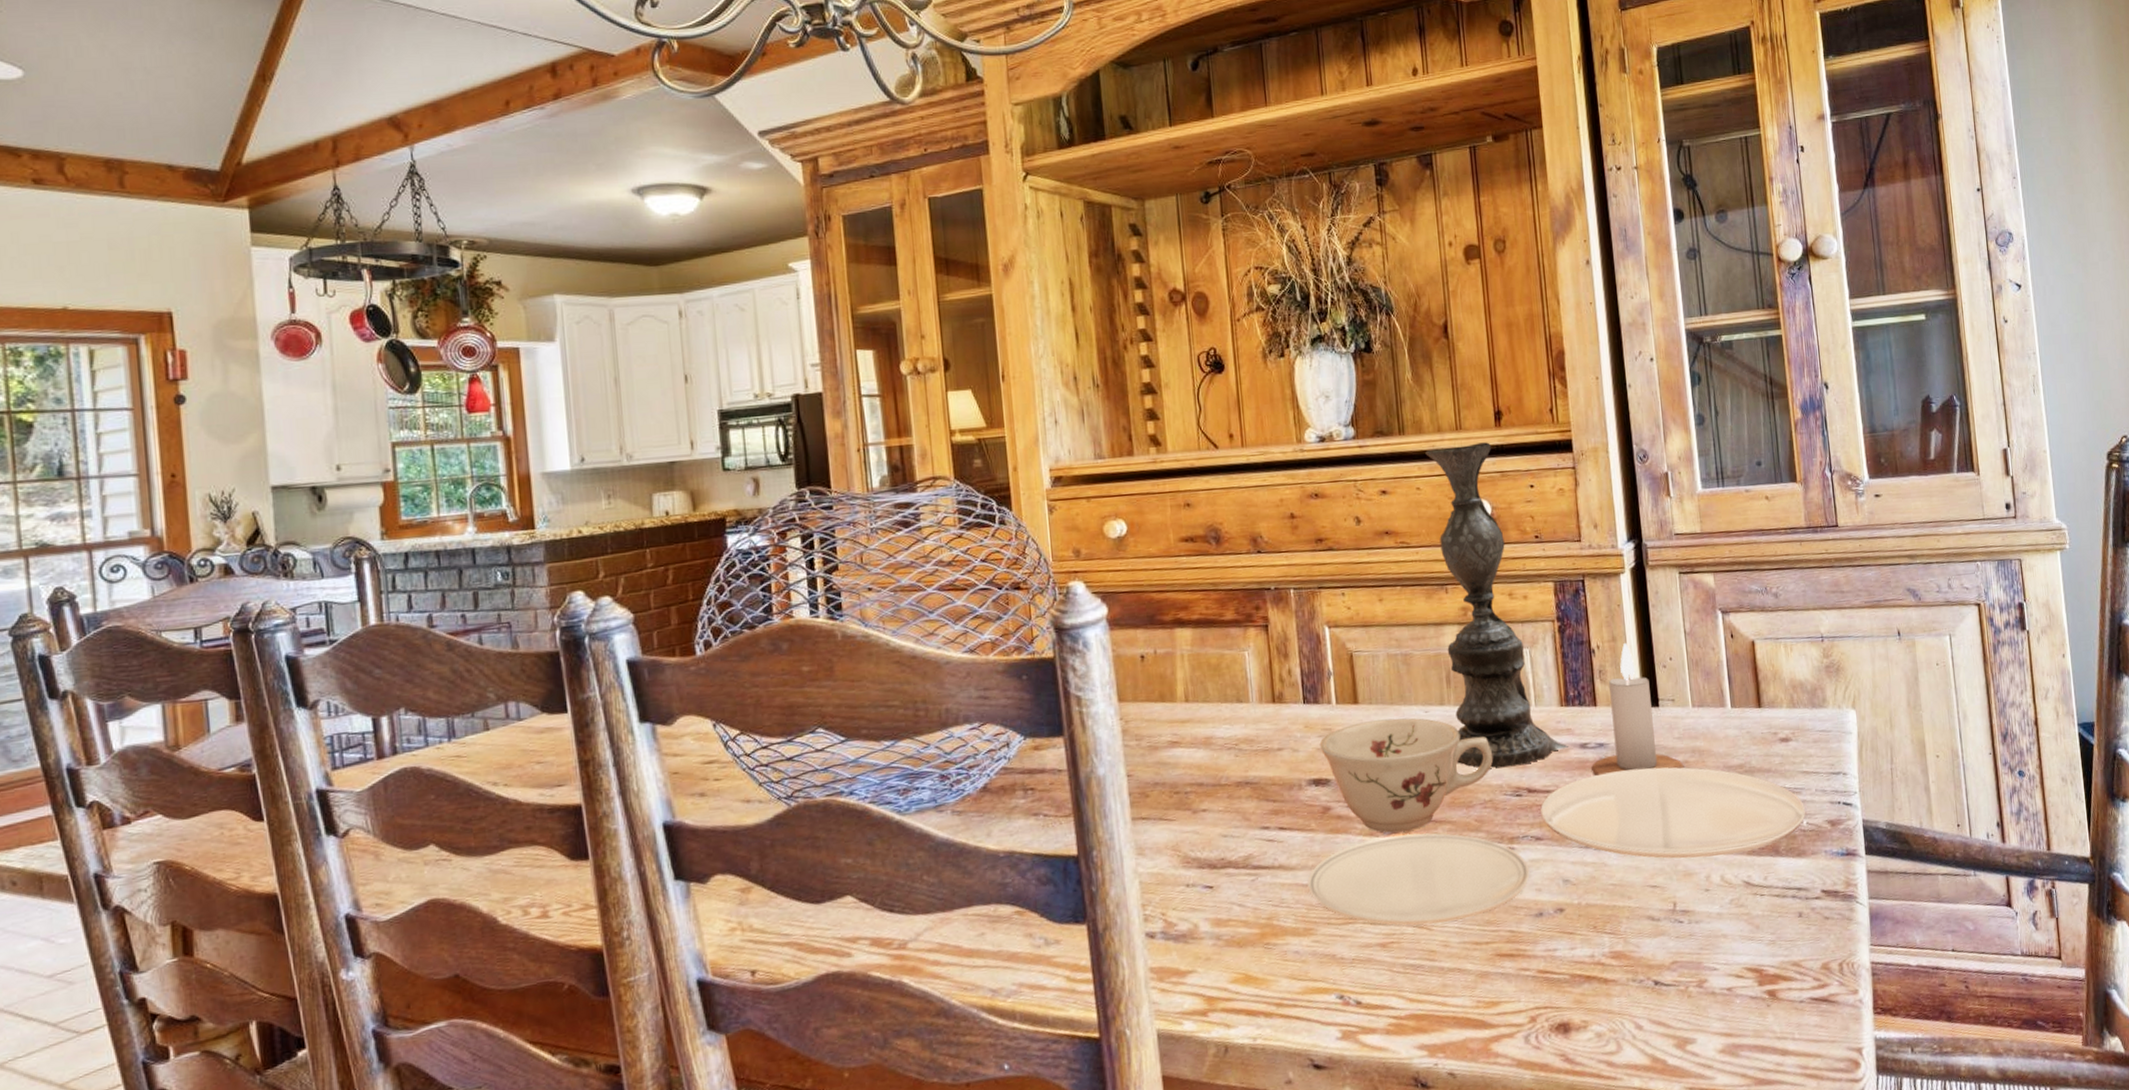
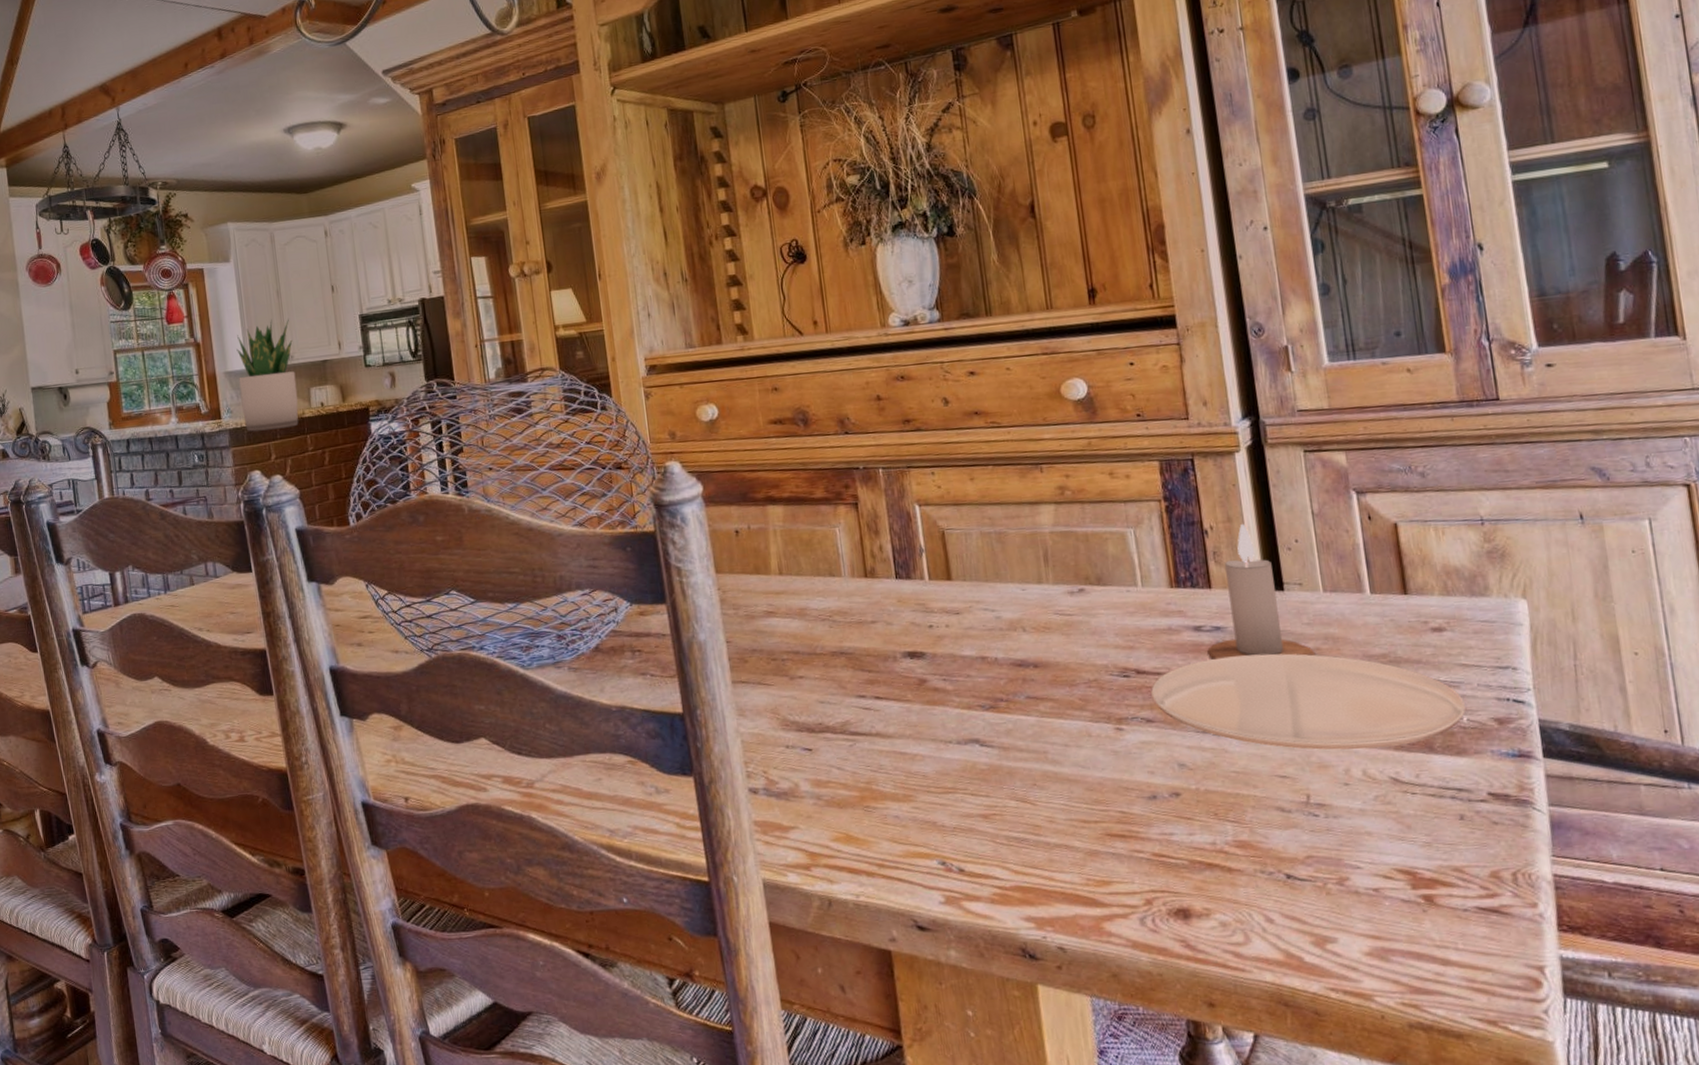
planter: none [559,411,637,545] -> present [236,318,299,432]
plate: present [1306,833,1531,926] -> none [904,708,1142,800]
teacup: present [1319,718,1494,833] -> none [913,595,1097,707]
candlestick: present [1425,442,1569,768] -> none [1014,320,1182,648]

